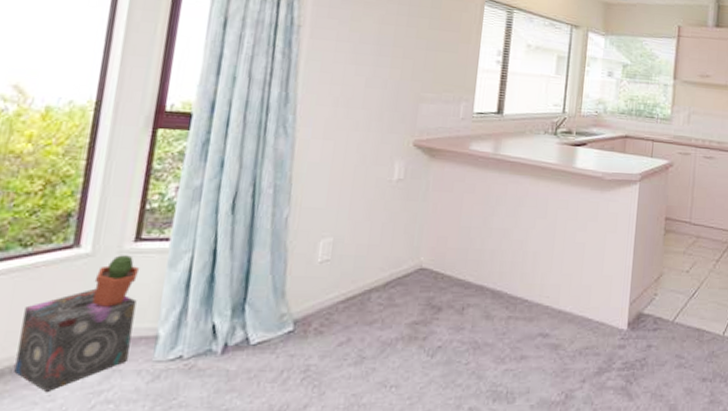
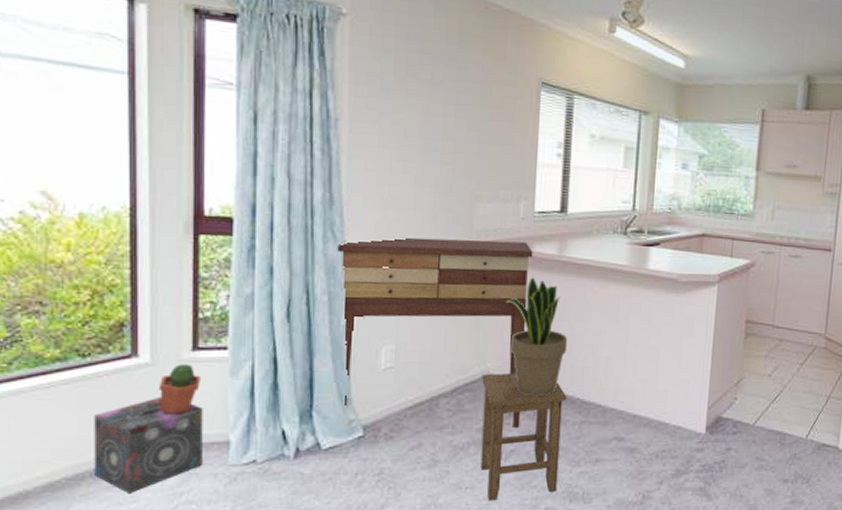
console table: none [278,133,470,323] -> present [337,237,533,427]
stool: none [406,266,496,401] -> present [480,373,567,501]
potted plant: none [441,173,499,291] -> present [505,277,568,397]

